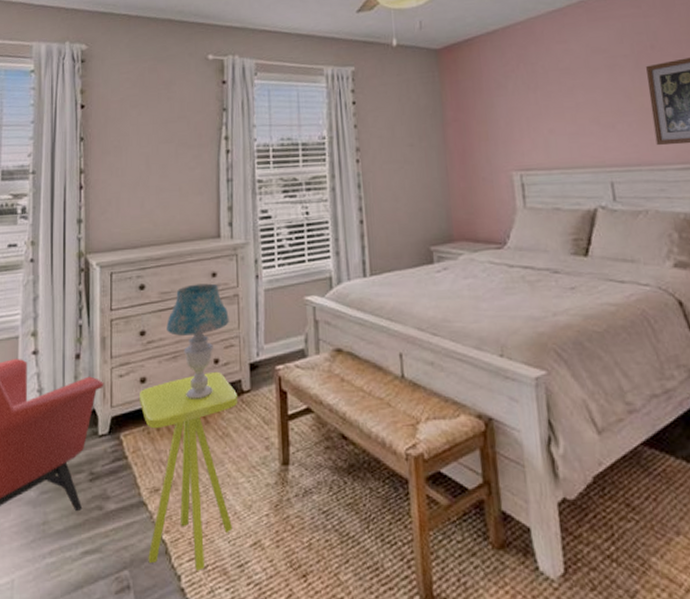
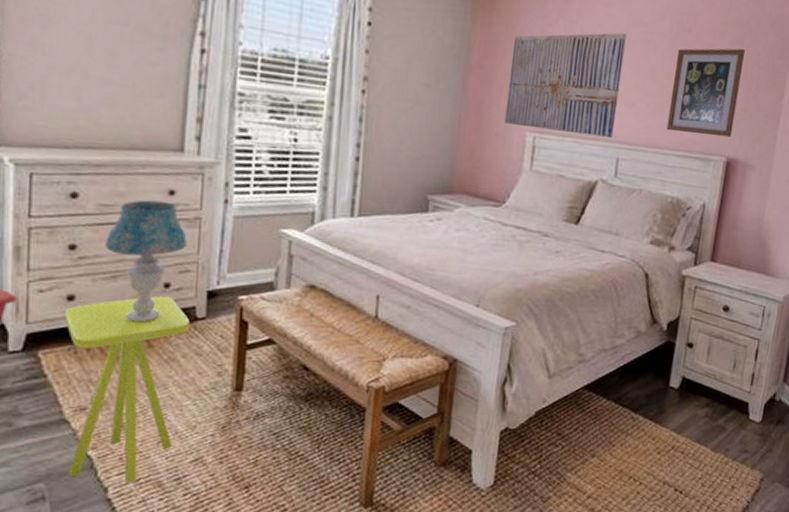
wall art: none [481,63,601,167] -> present [504,33,626,138]

